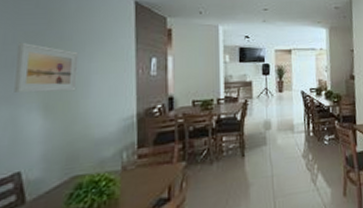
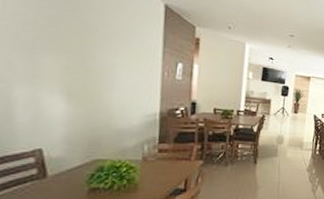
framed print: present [14,42,79,94] -> none [35,24,104,82]

